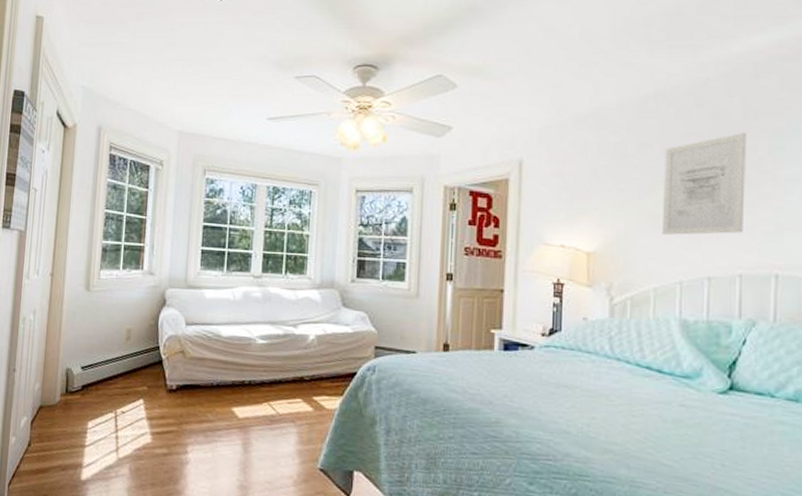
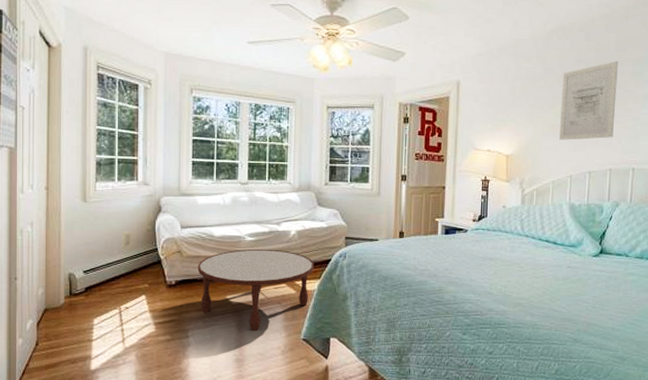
coffee table: none [201,353,336,454] -> present [197,249,314,332]

